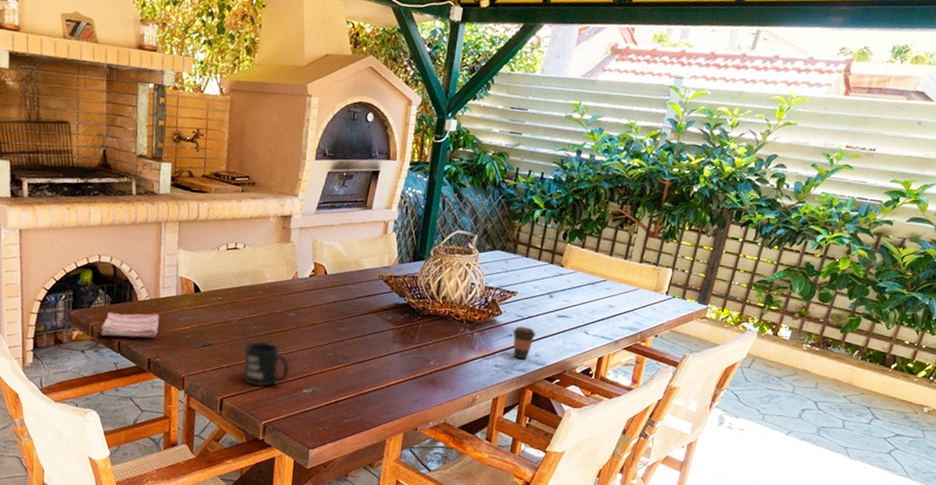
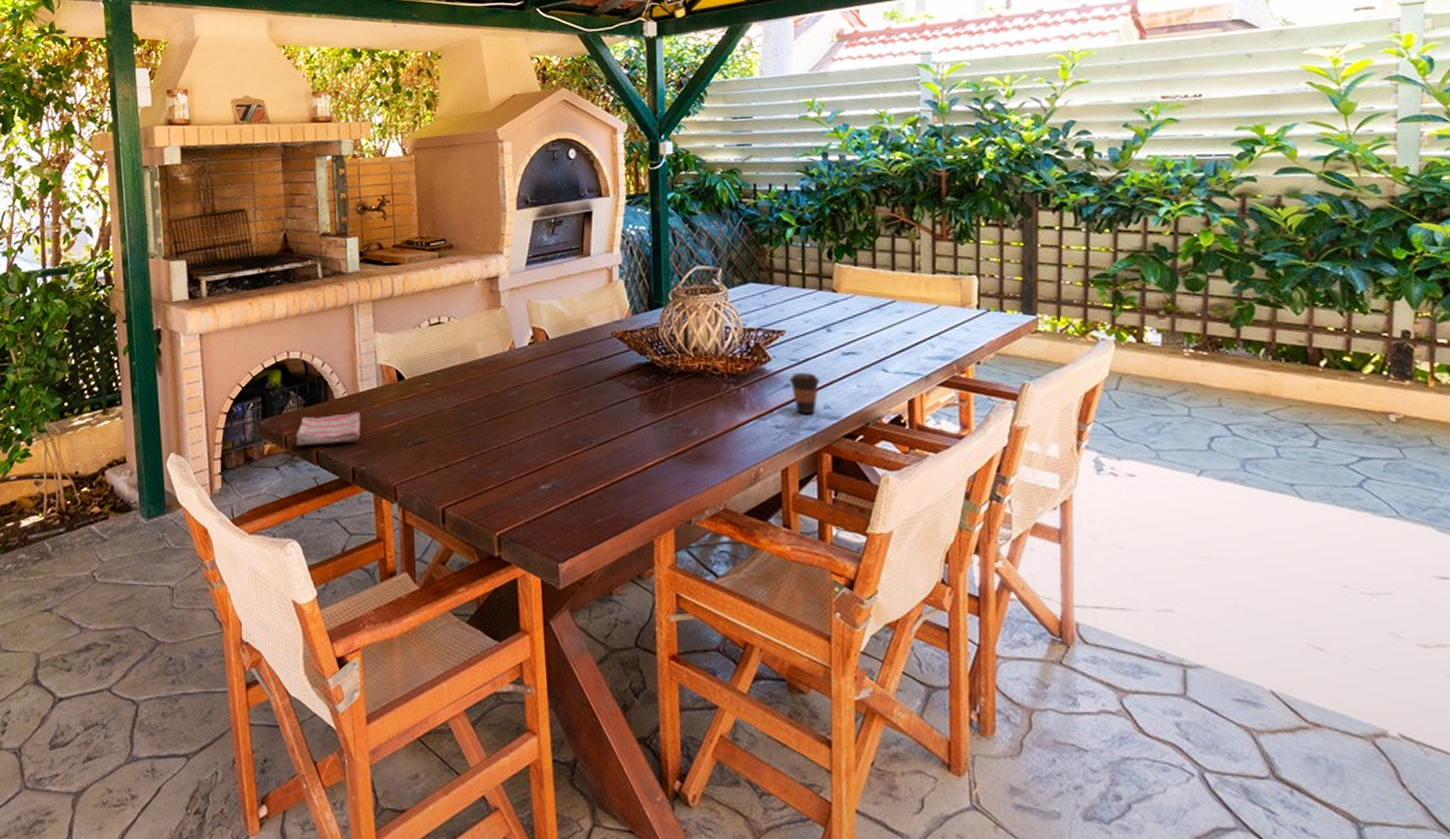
mug: present [243,341,290,387] -> none [465,430,521,489]

